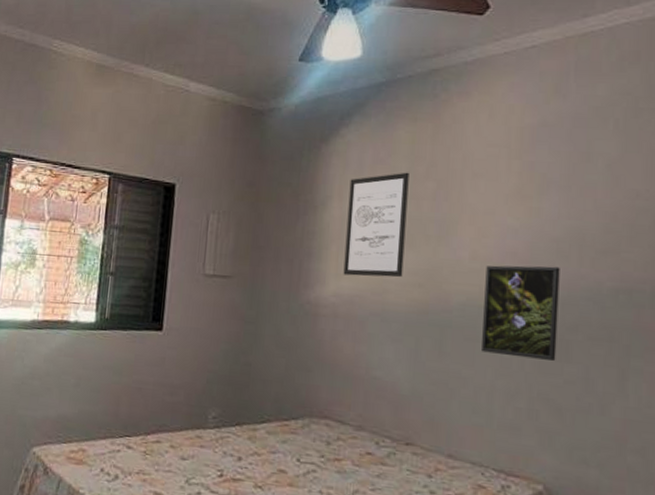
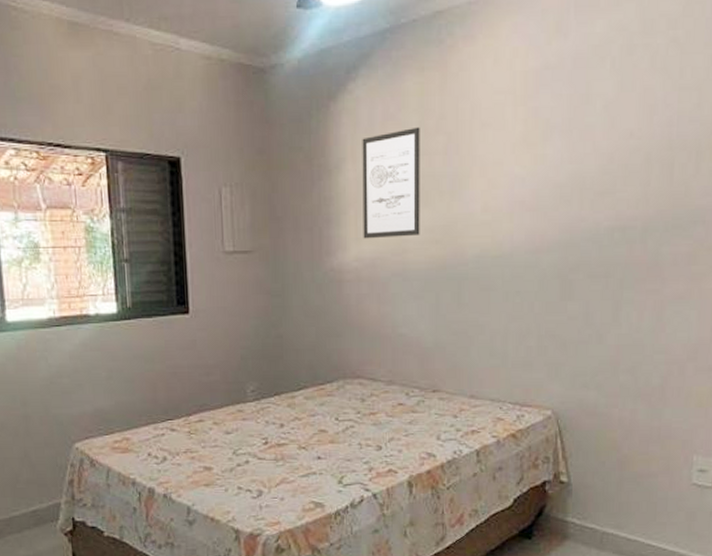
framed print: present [482,265,560,361] -> none [496,211,563,301]

